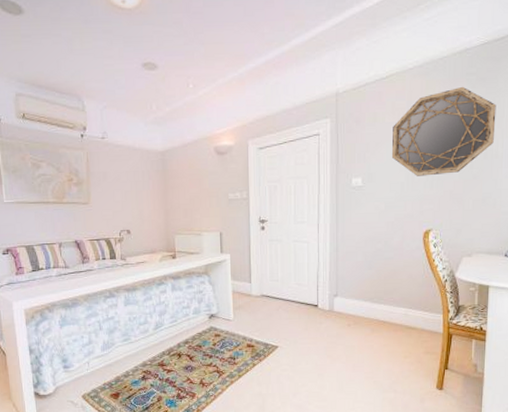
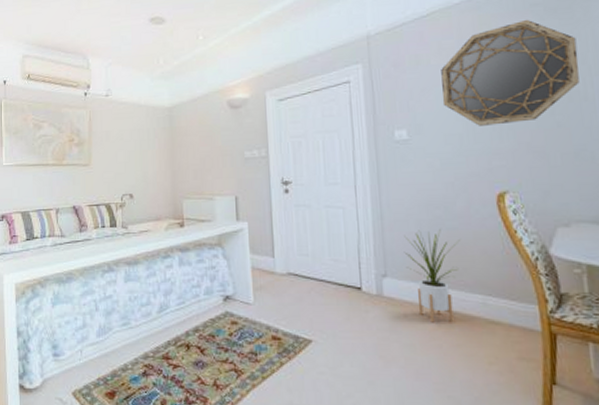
house plant: none [352,259,394,330] -> present [404,229,460,323]

